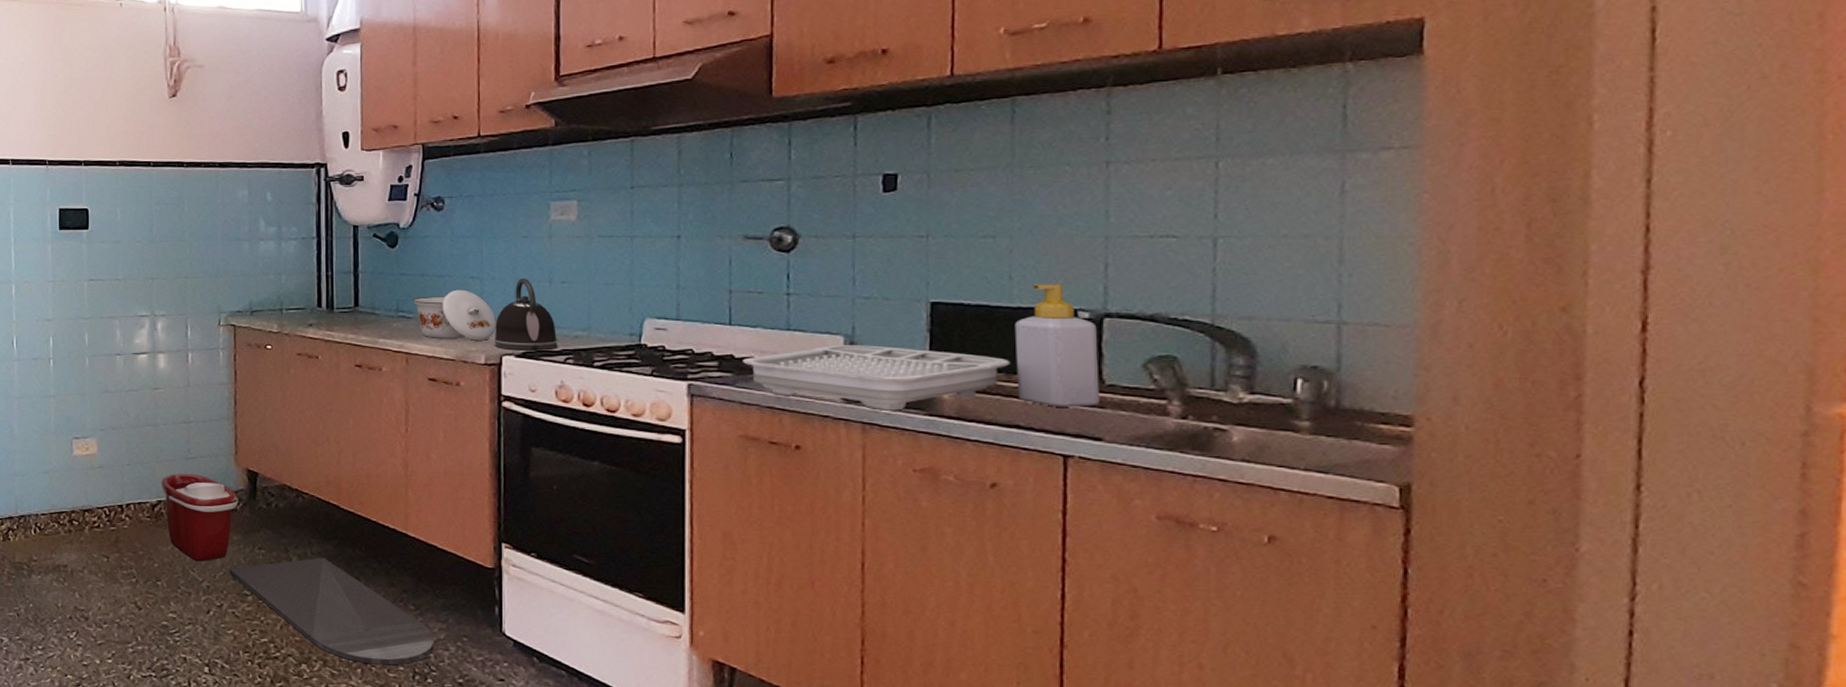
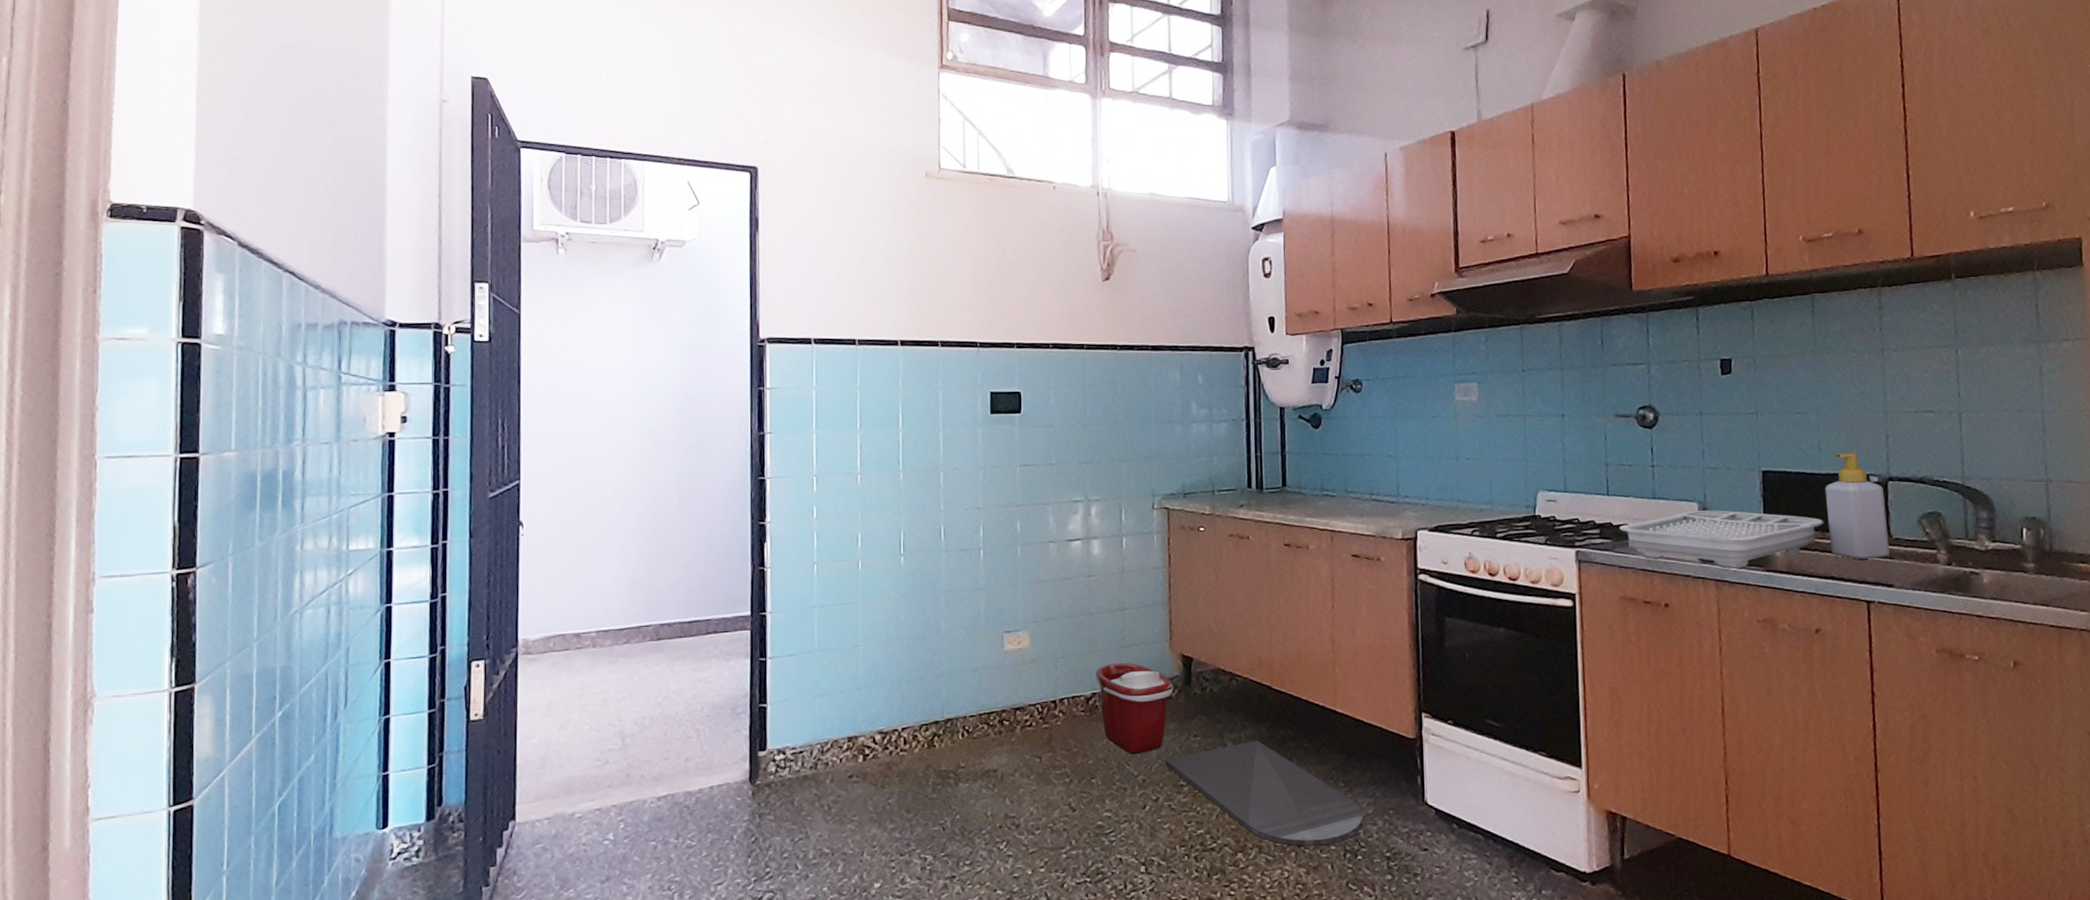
cooking pot: present [412,289,496,341] -> none [1335,468,1411,517]
kettle: present [494,277,558,352] -> none [1409,455,1466,526]

